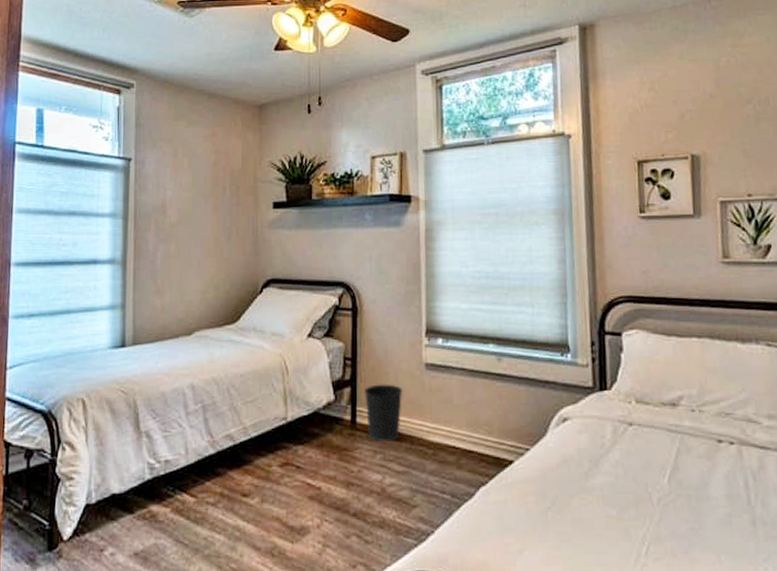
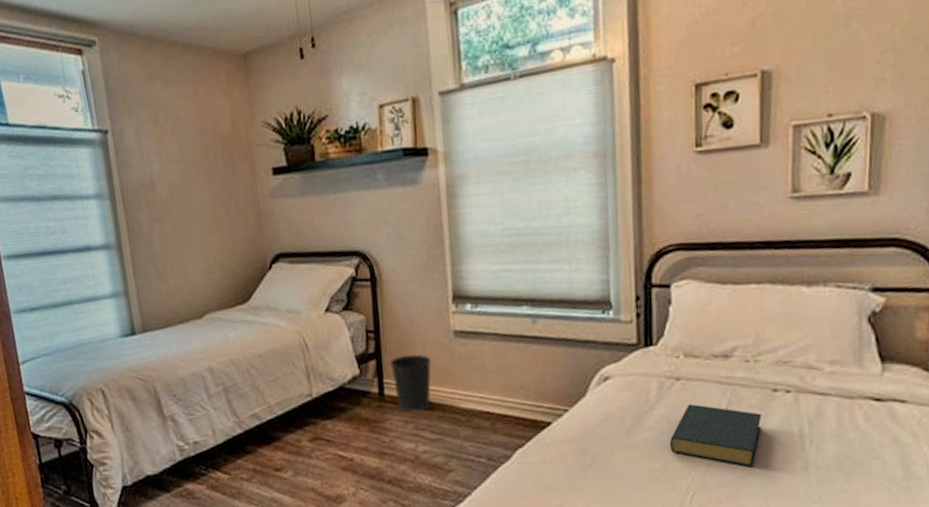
hardback book: none [624,450,710,519] -> present [669,404,762,468]

